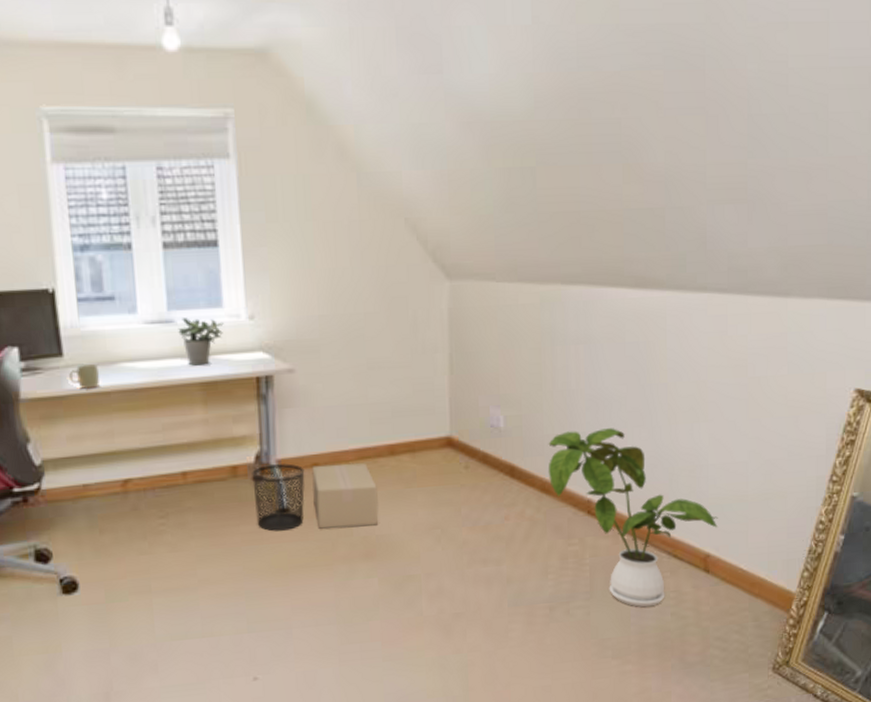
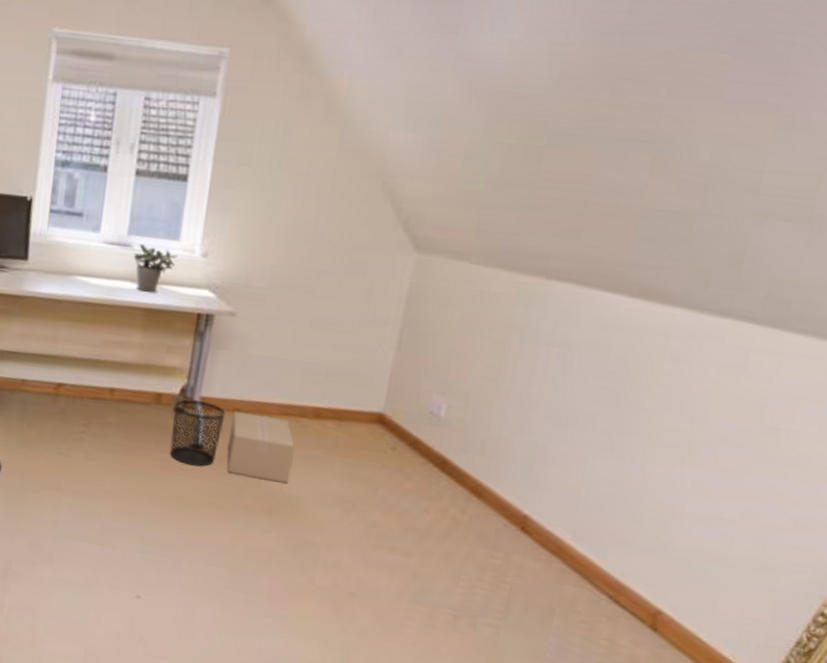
mug: present [69,364,100,390] -> none [29,271,56,295]
house plant: present [548,428,719,608] -> none [483,437,684,649]

